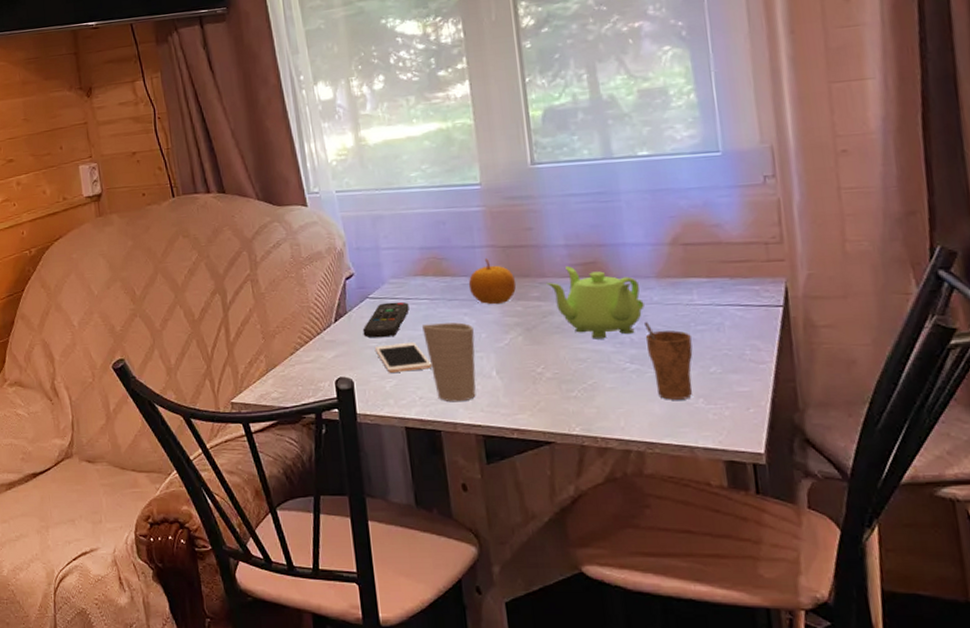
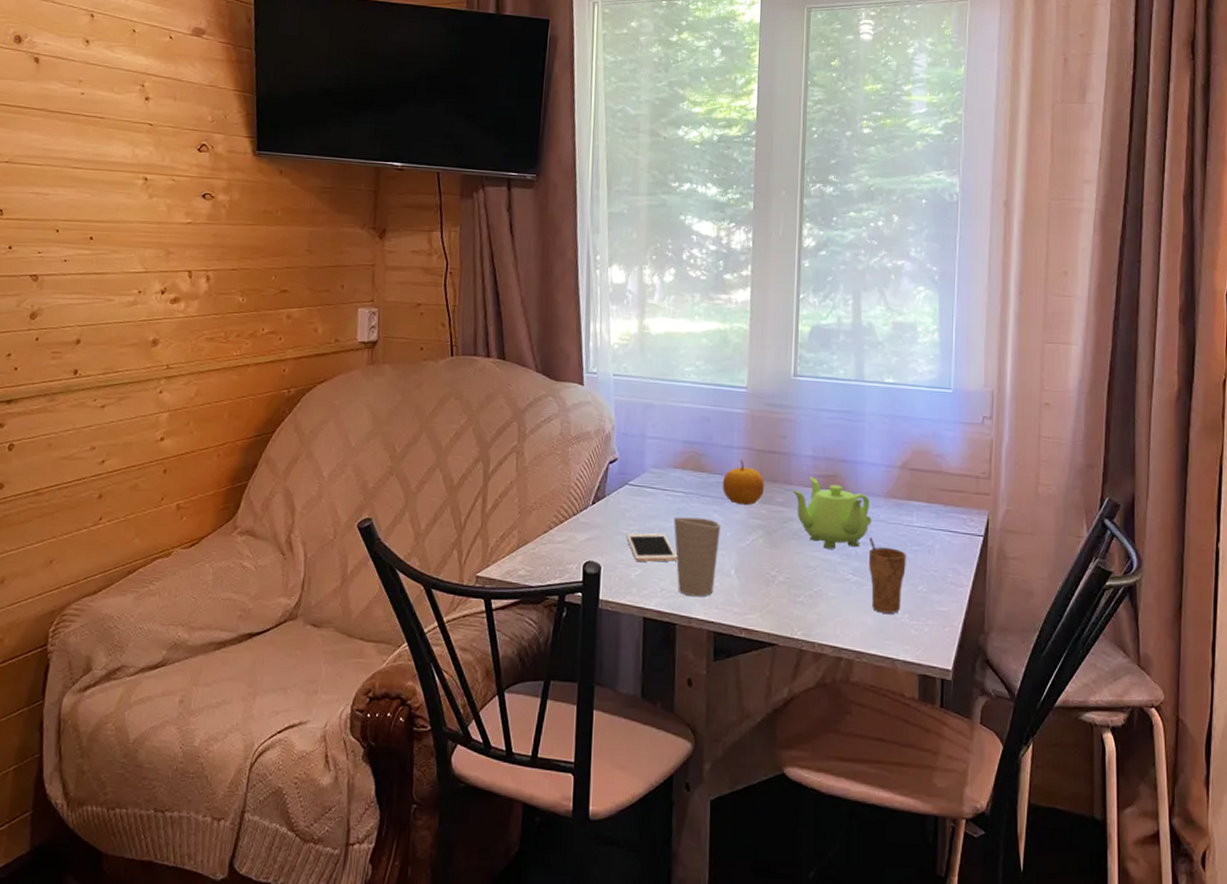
remote control: present [362,301,409,338] -> none [617,491,665,526]

